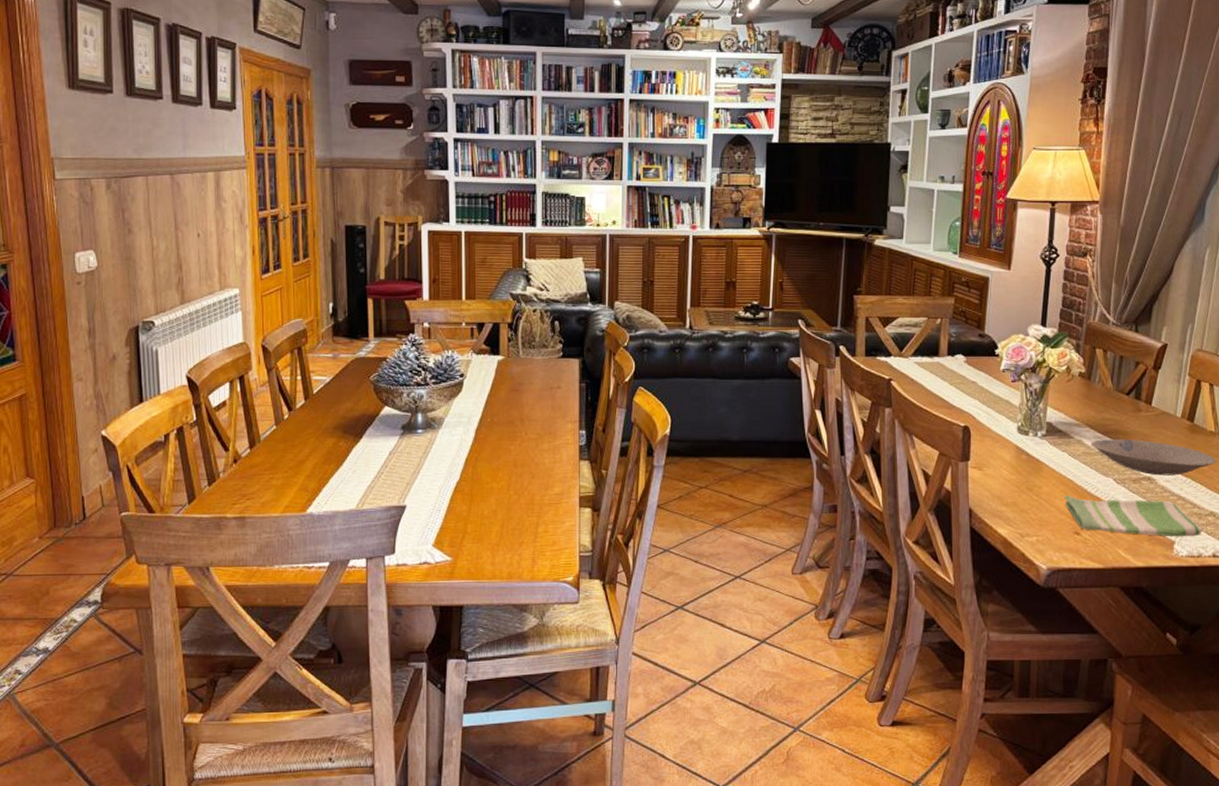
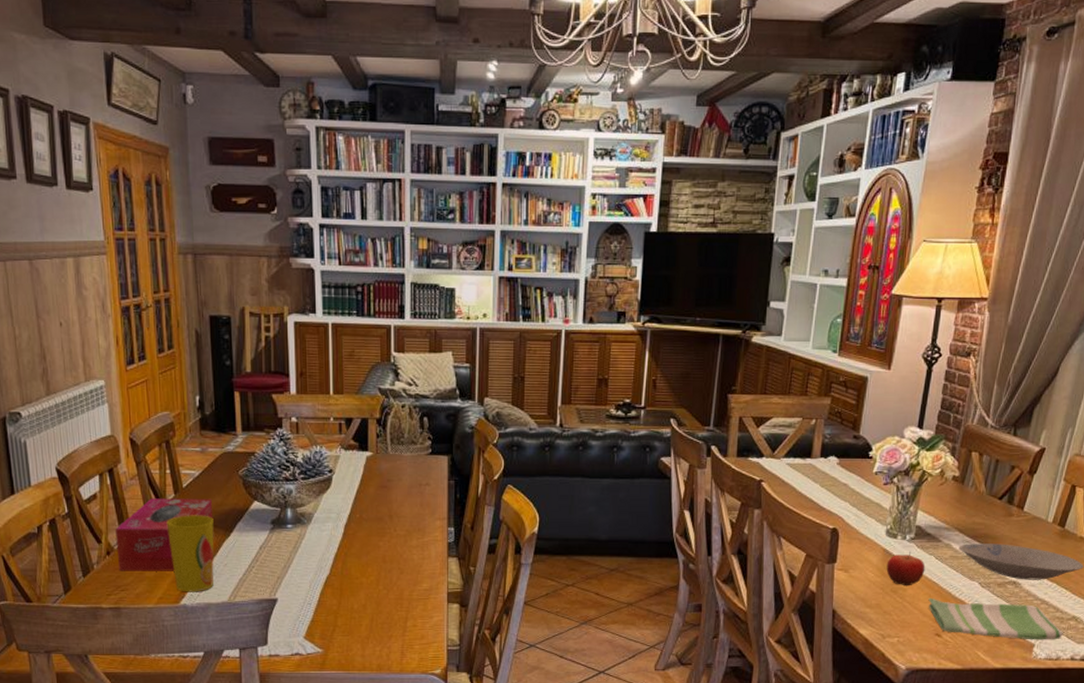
tissue box: none [244,404,343,480] -> present [115,498,214,571]
cup: none [295,421,343,500] -> present [166,515,214,592]
fruit: none [1020,448,1059,484] -> present [886,551,925,586]

